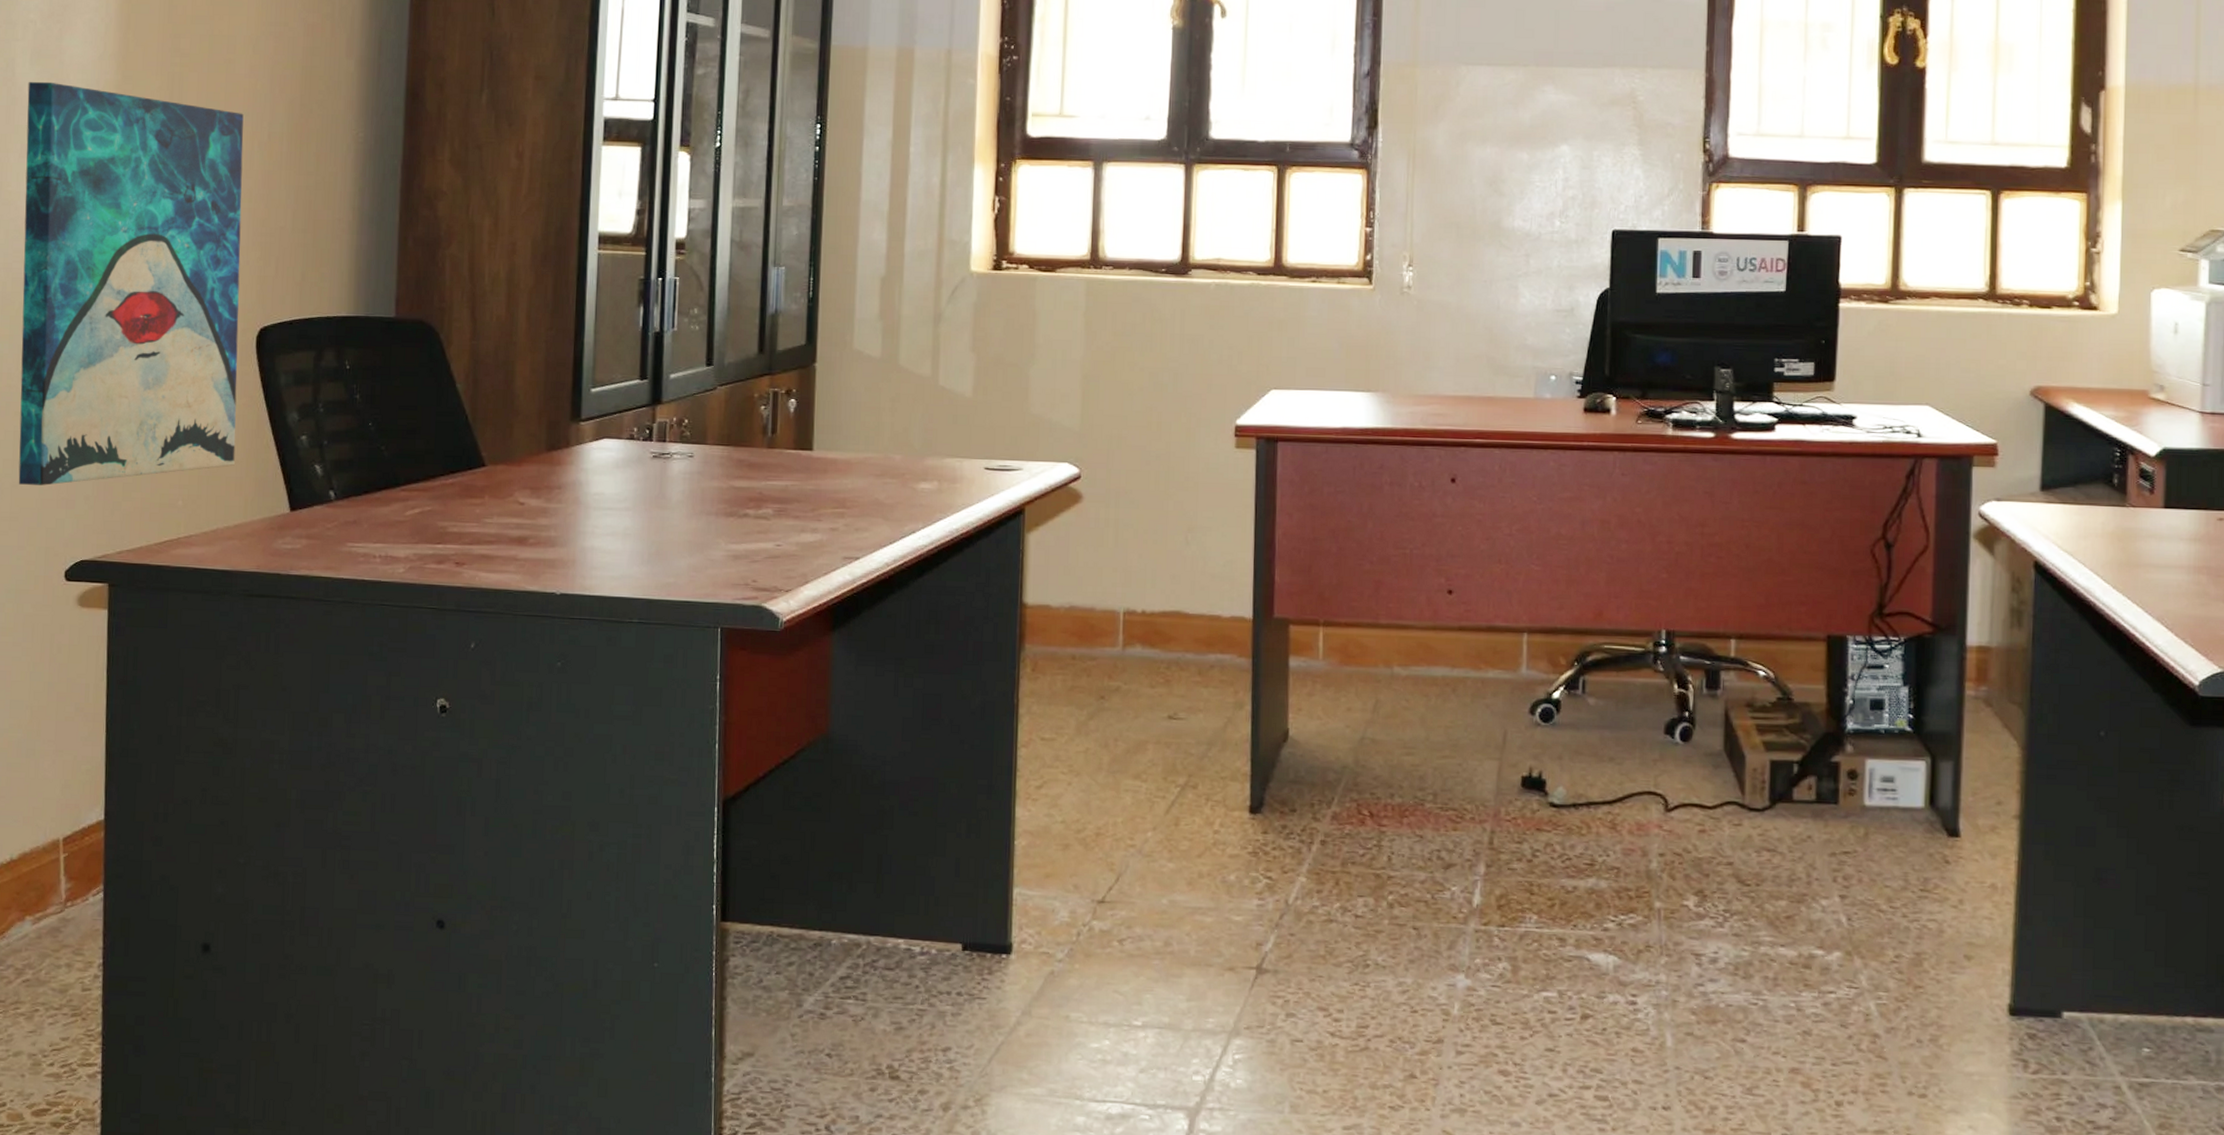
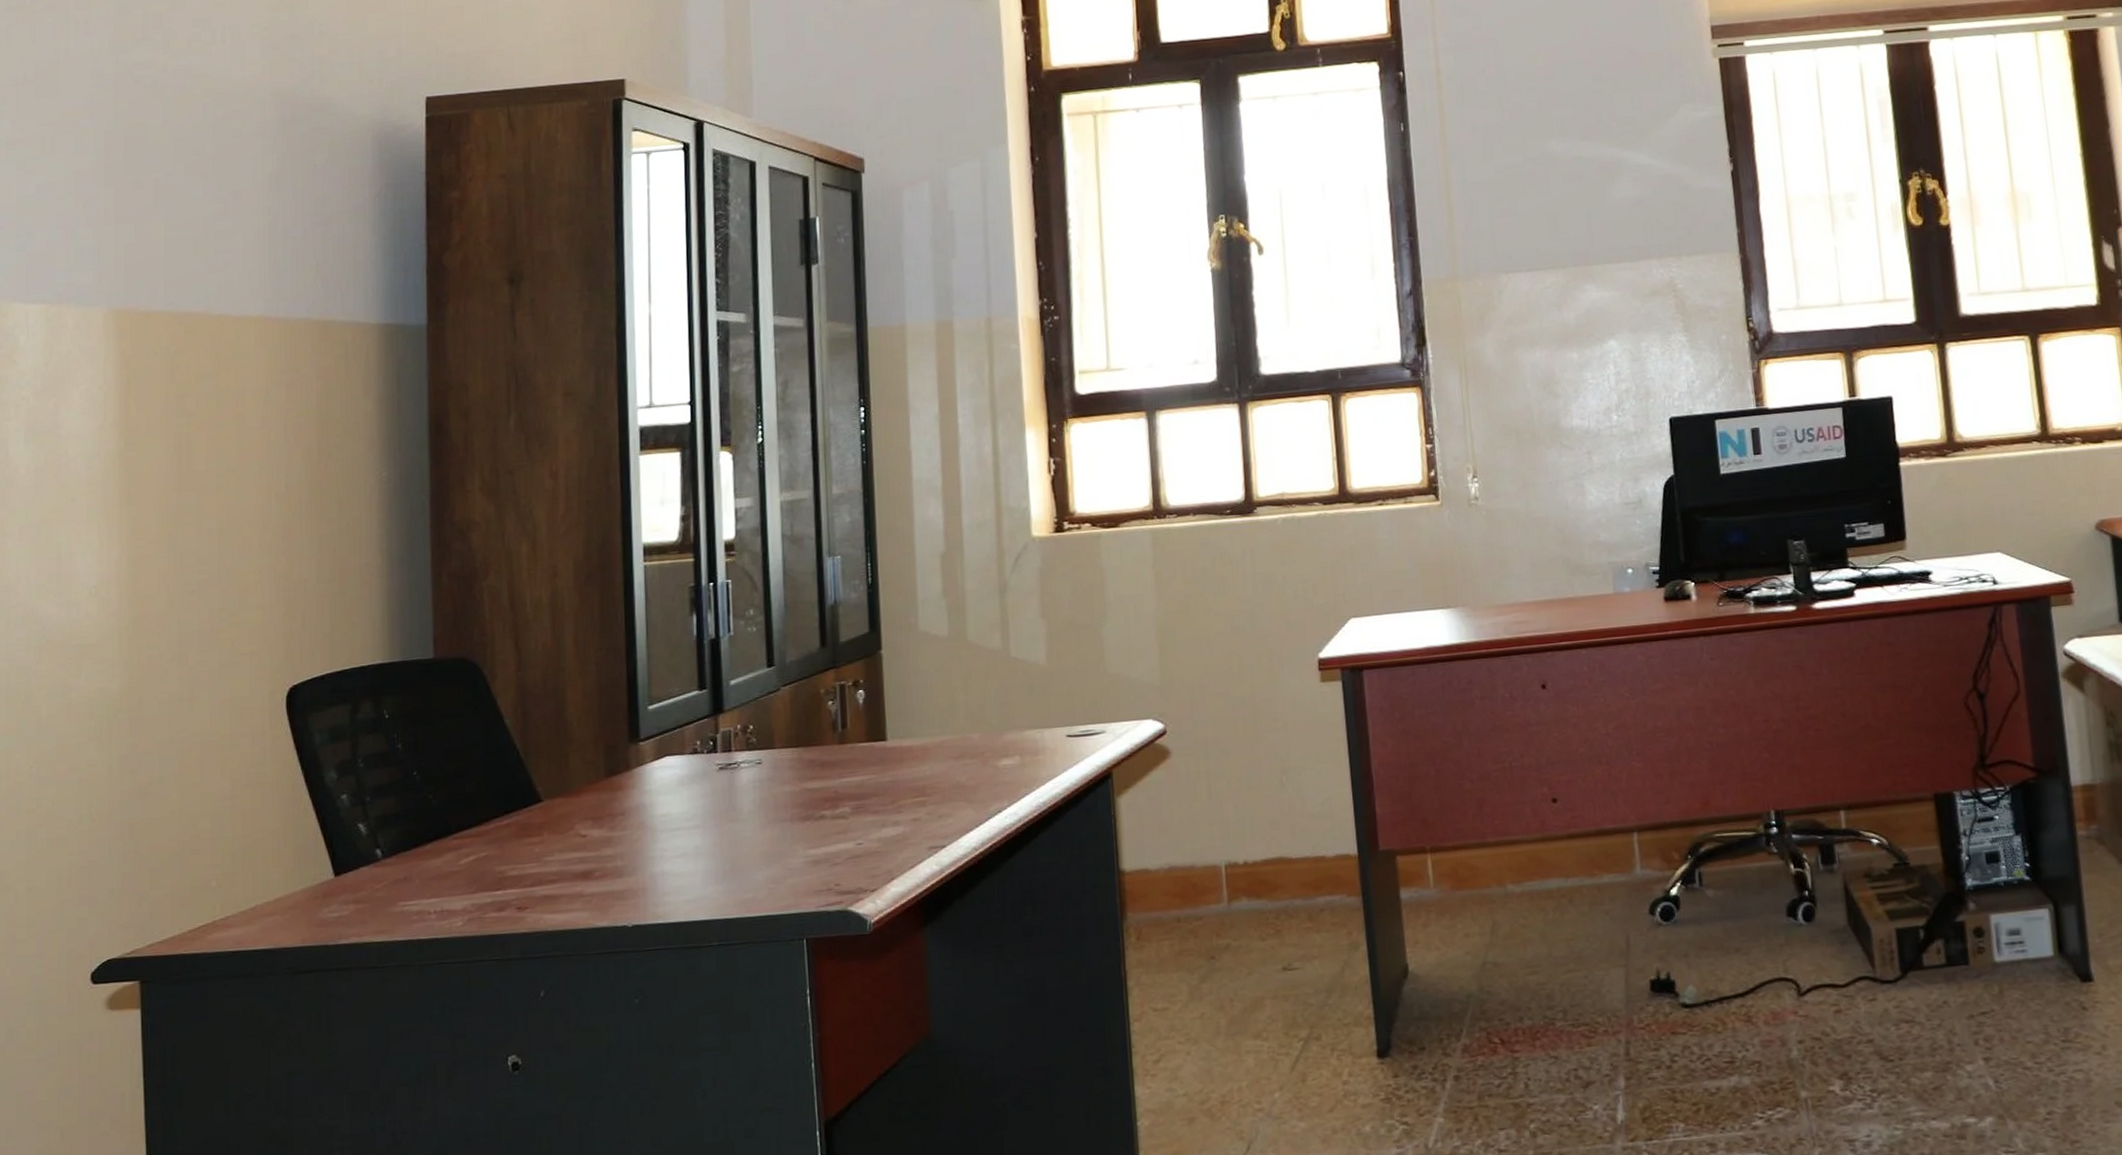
wall art: present [18,81,244,486] -> none [23,458,271,887]

